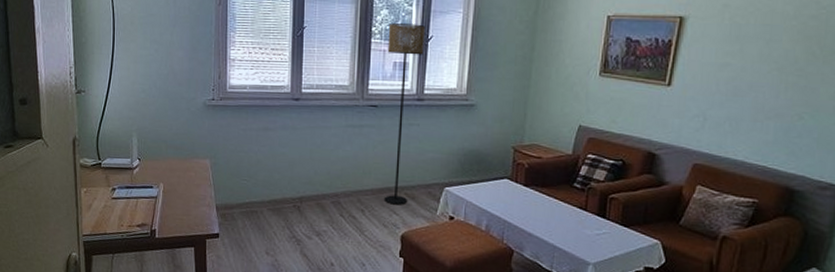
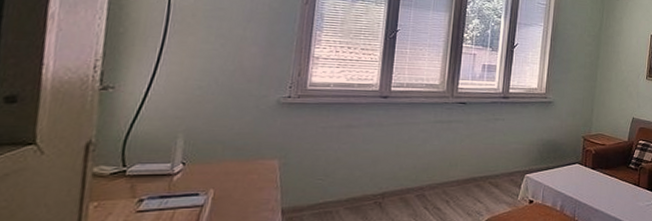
floor lamp: present [384,23,425,205] -> none [469,31,511,194]

